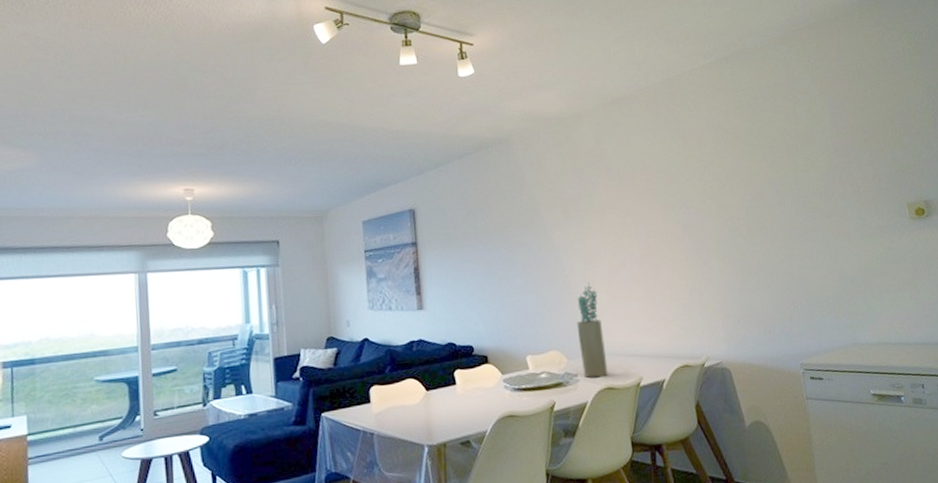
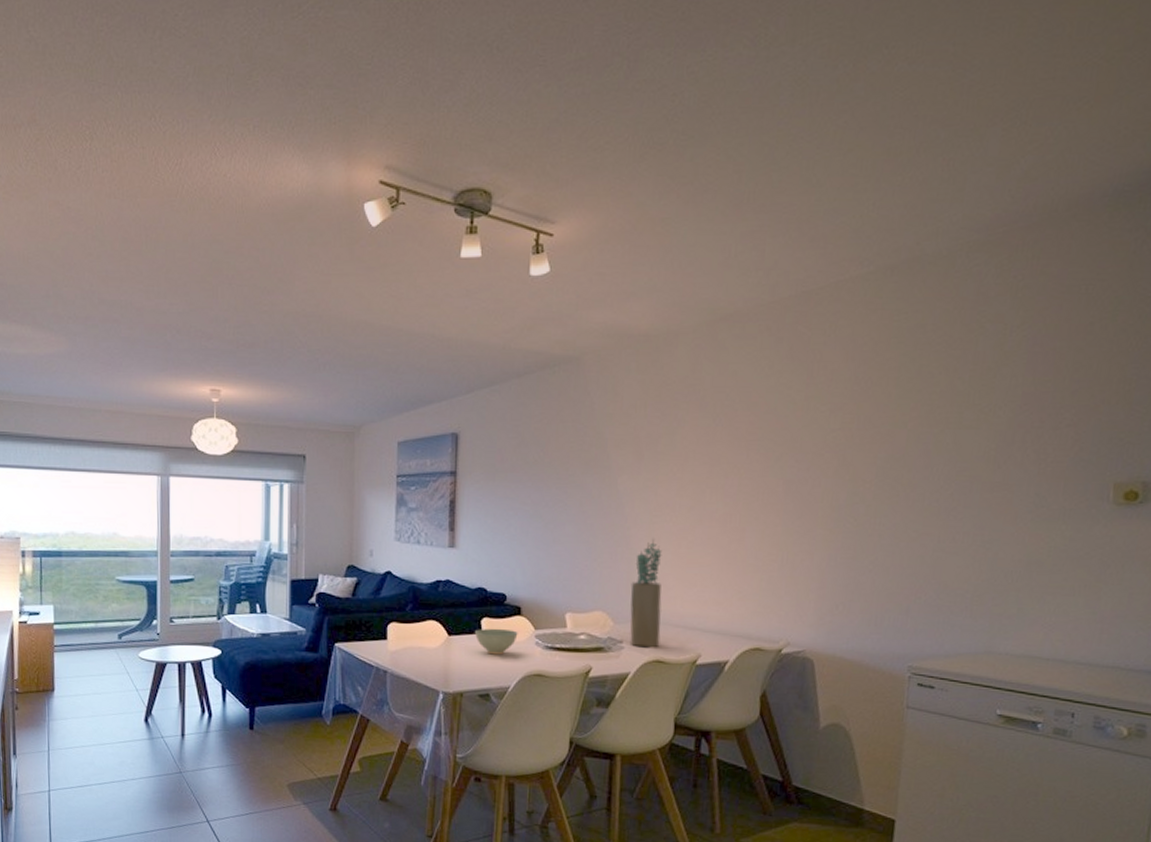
bowl: none [449,377,488,403] -> present [474,628,518,655]

